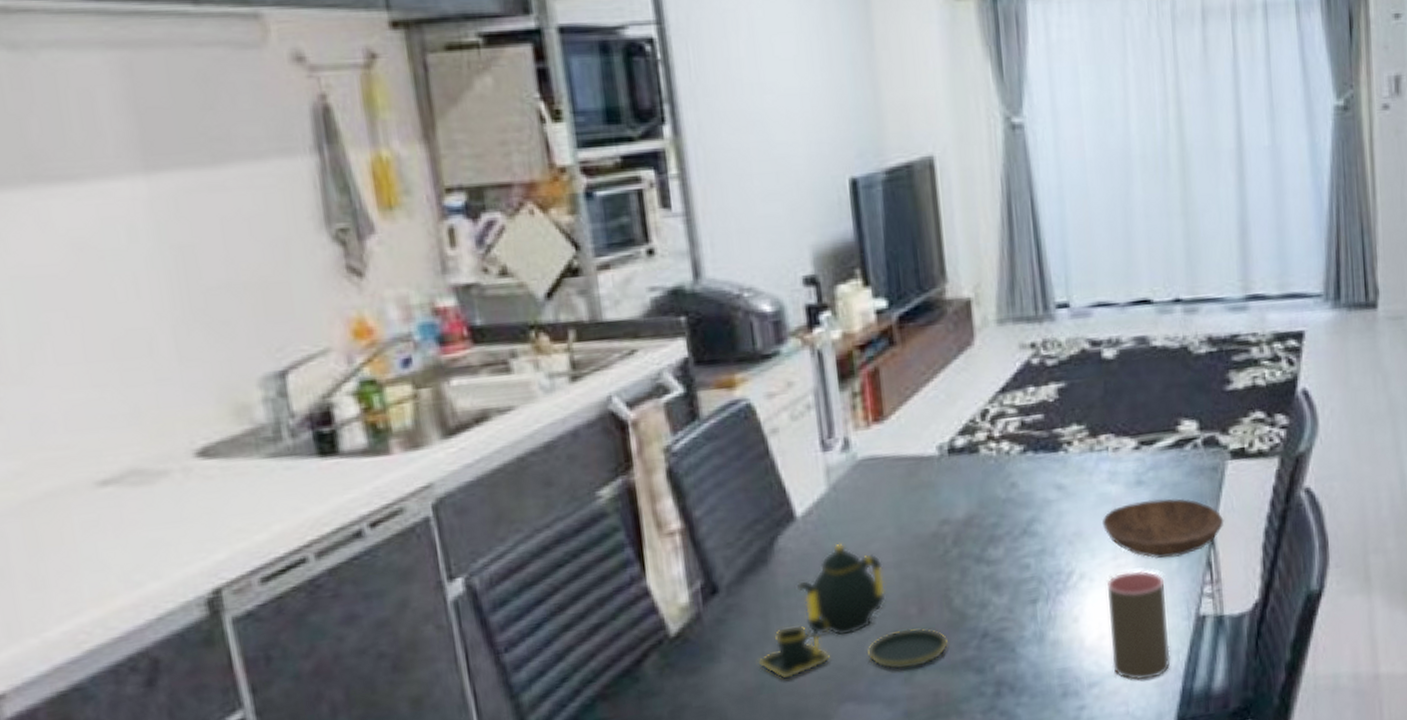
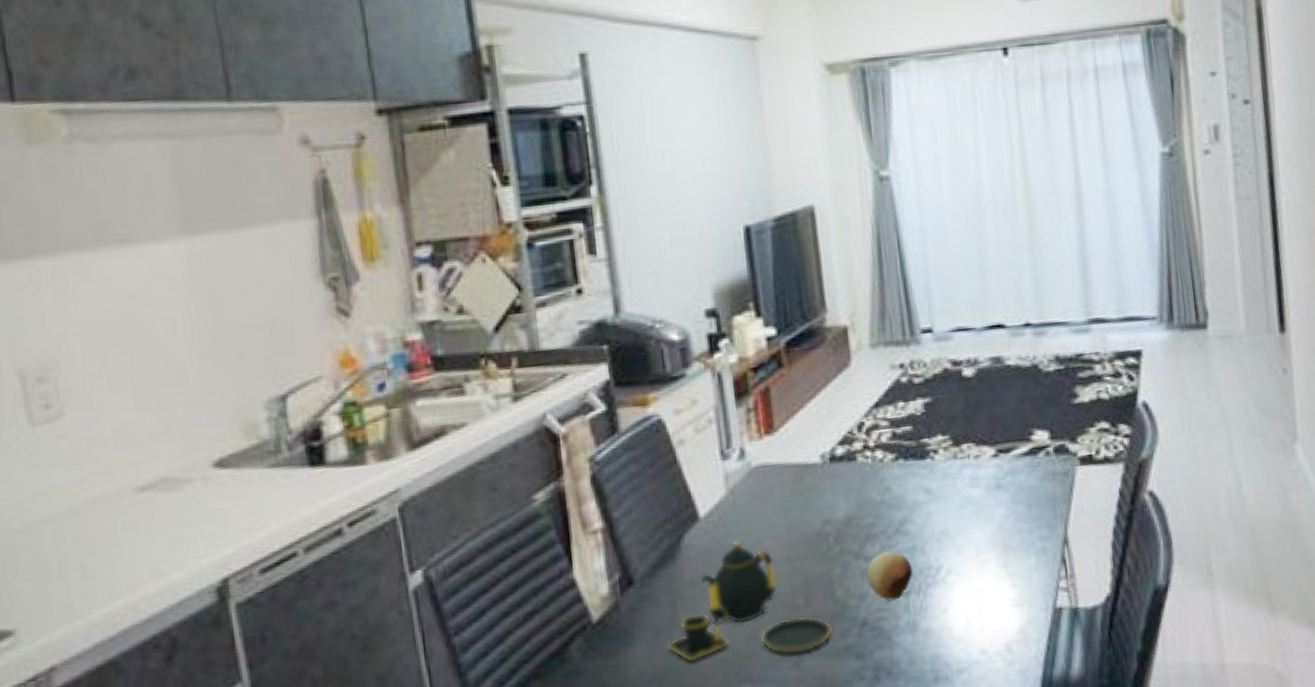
fruit: none [988,553,1042,610] -> present [867,550,913,601]
bowl: present [1103,498,1224,559] -> none [966,501,1076,556]
cup: present [1108,570,1171,681] -> none [972,566,1031,667]

